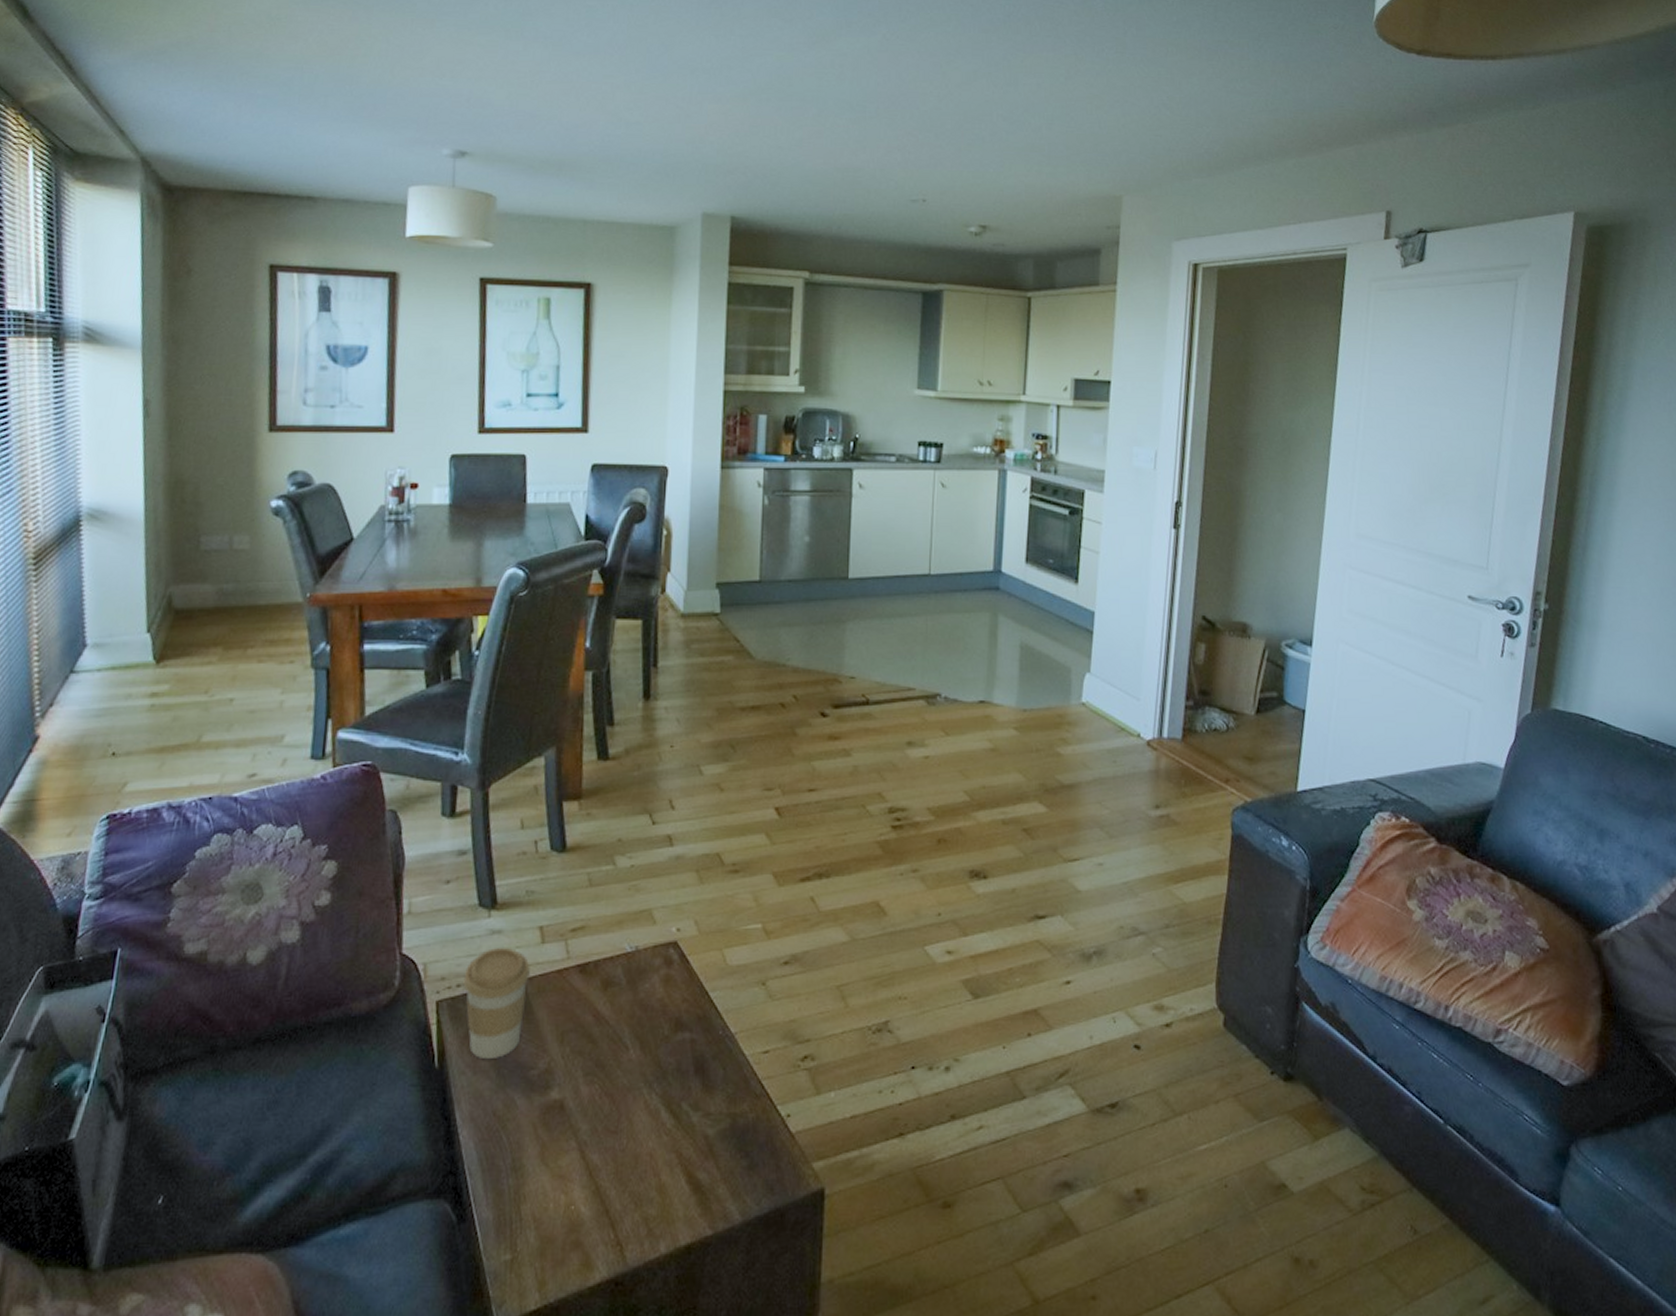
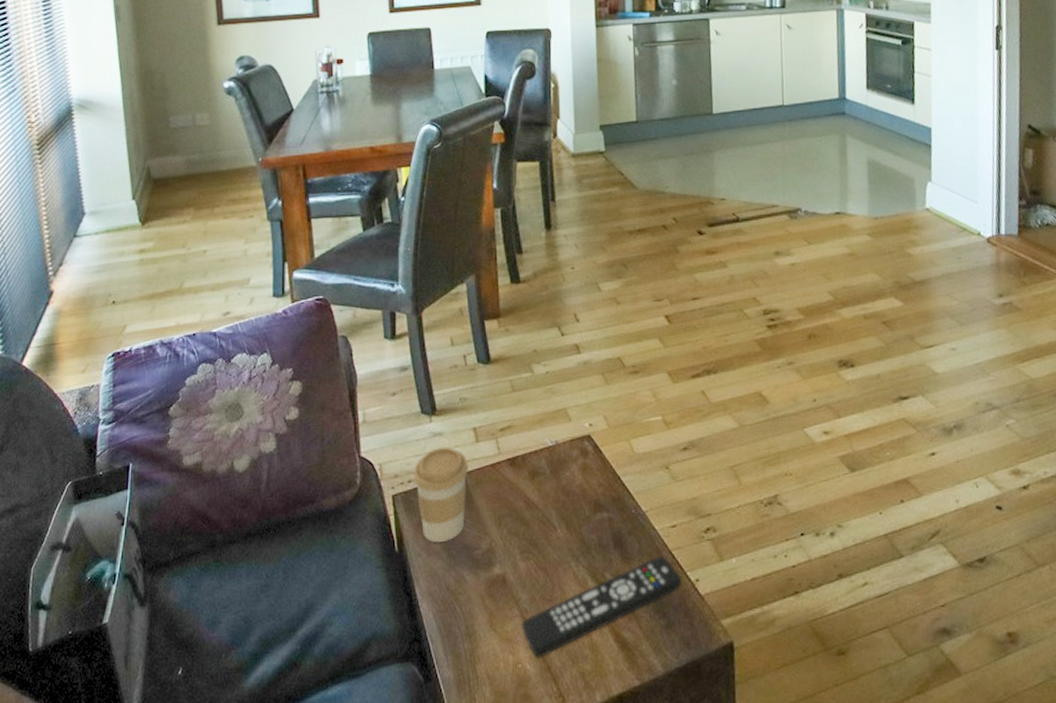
remote control: none [578,1085,769,1199] -> present [521,555,681,658]

